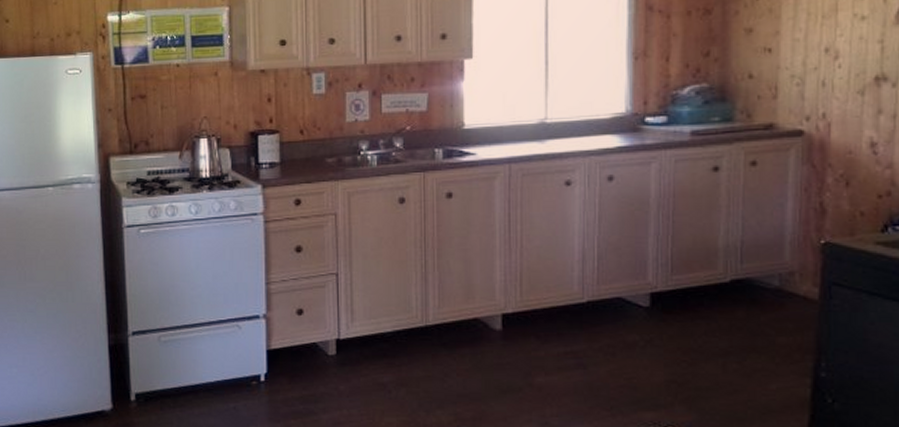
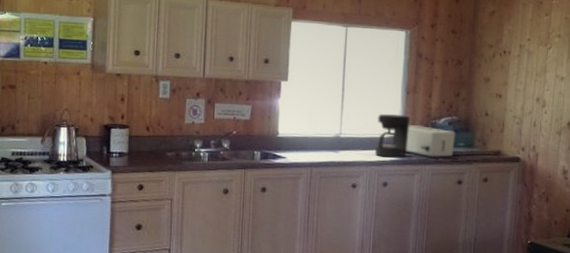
coffee maker: none [593,86,641,144] -> present [374,114,410,158]
toaster: none [637,99,707,141] -> present [406,125,456,159]

